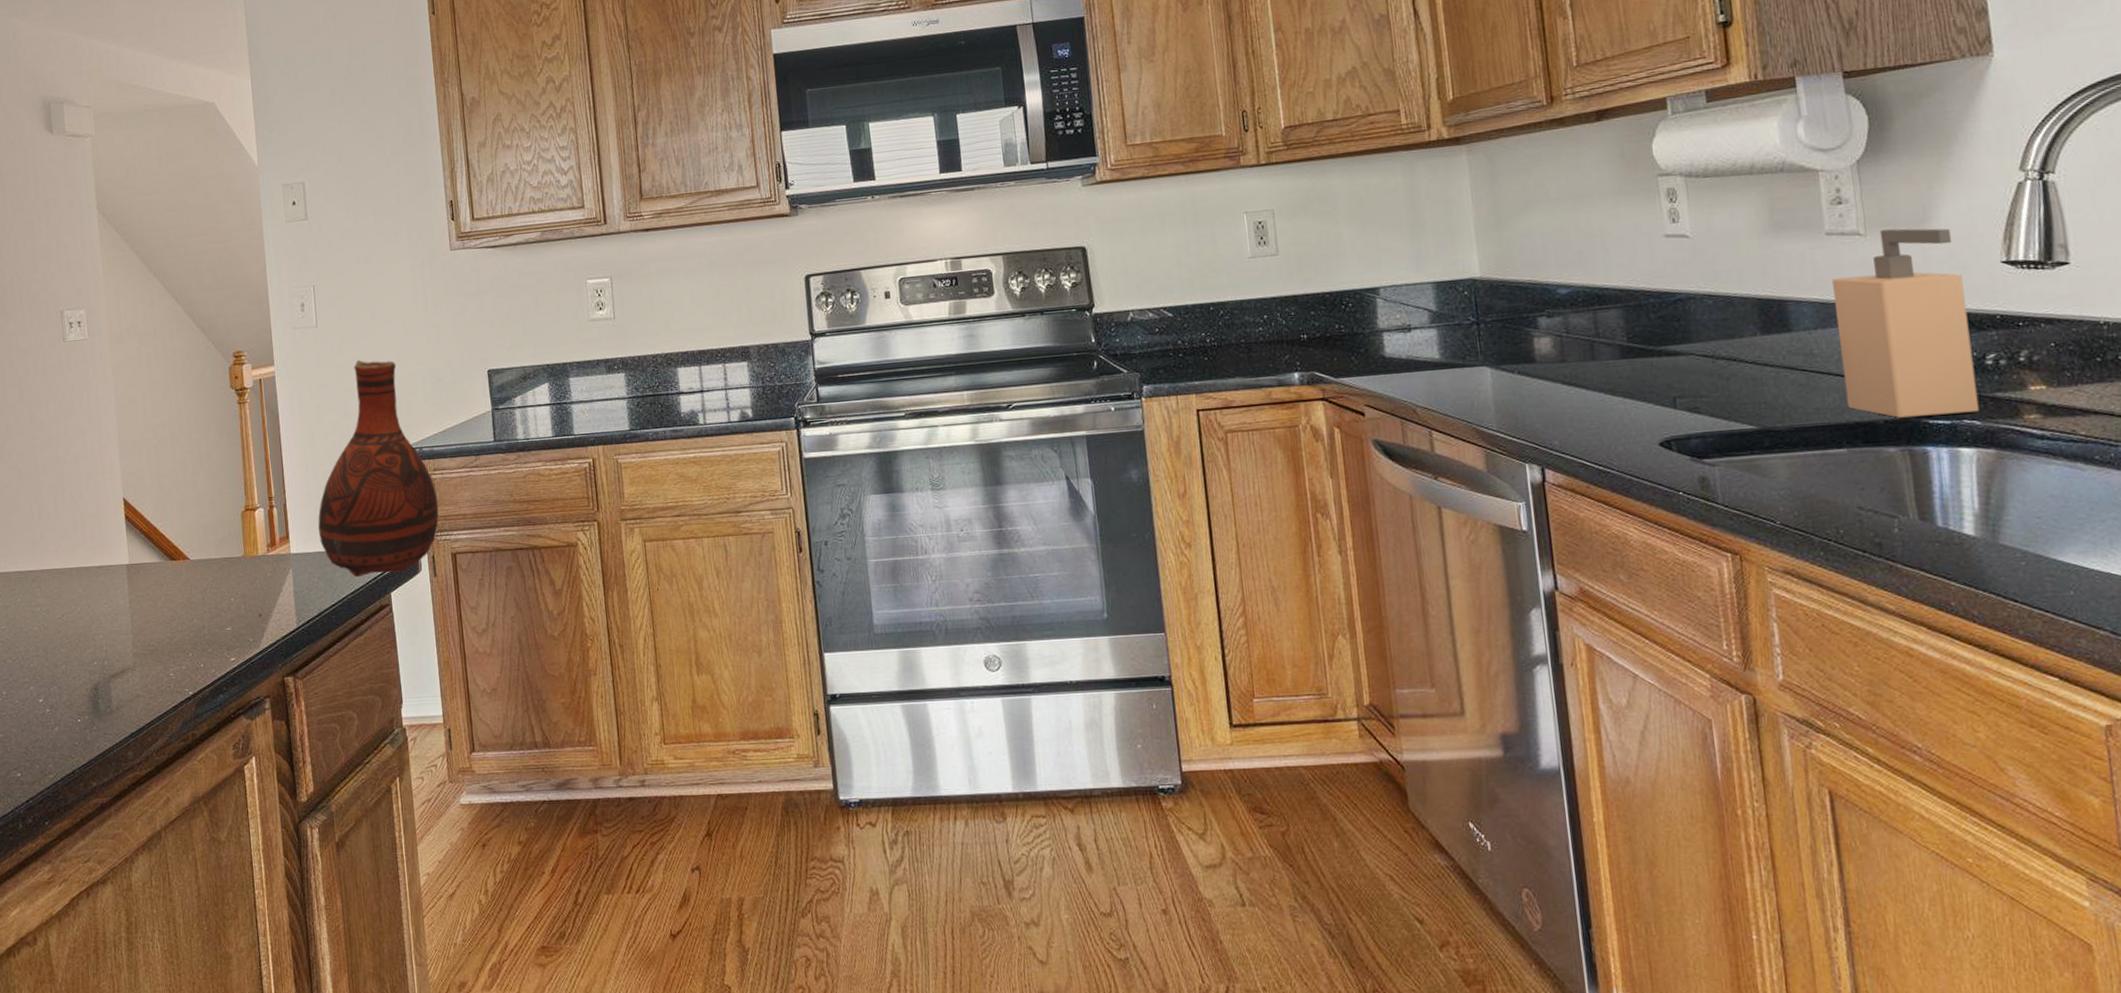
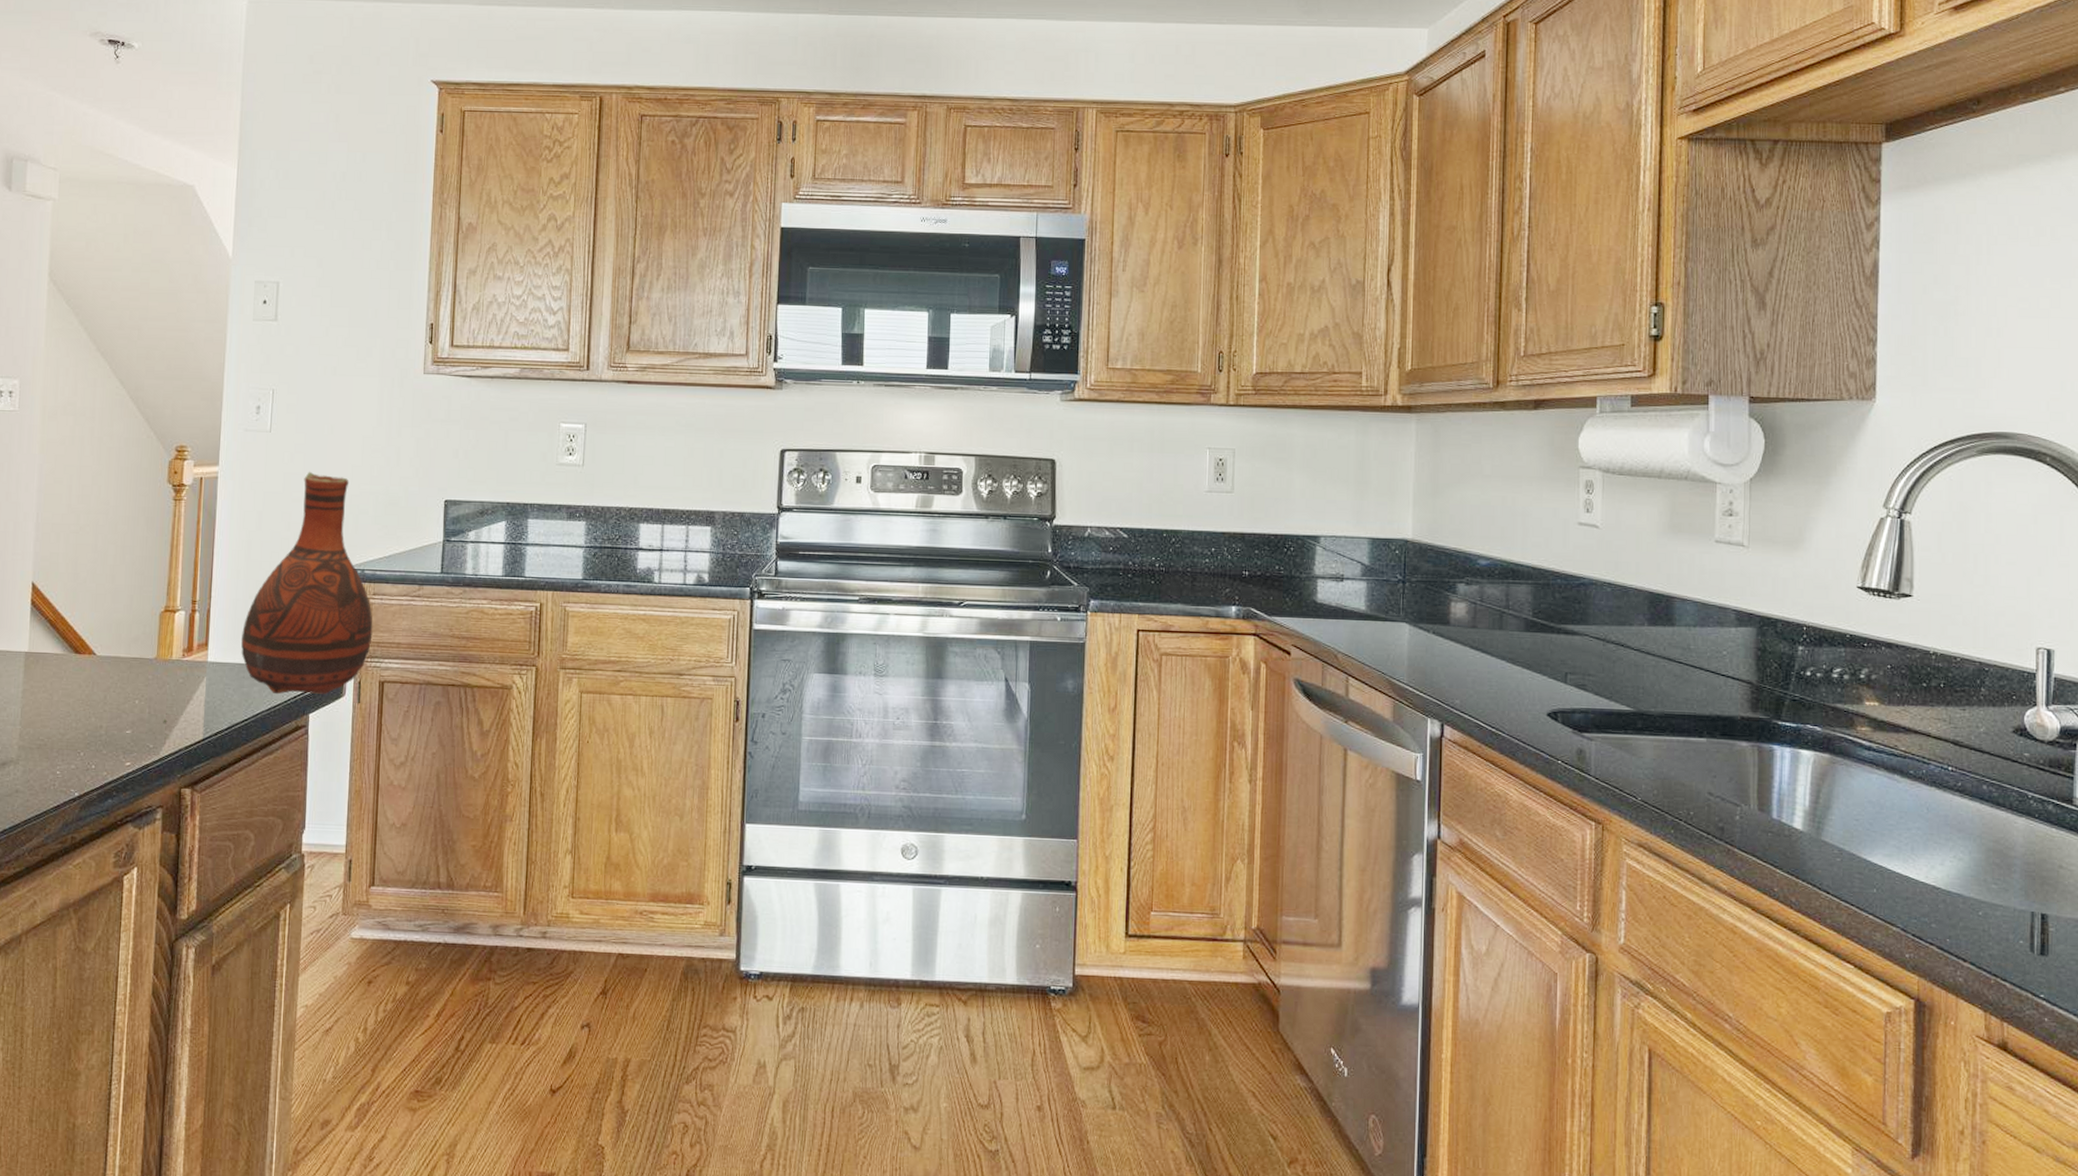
soap dispenser: present [1832,228,1980,418] -> none [1712,544,1823,719]

